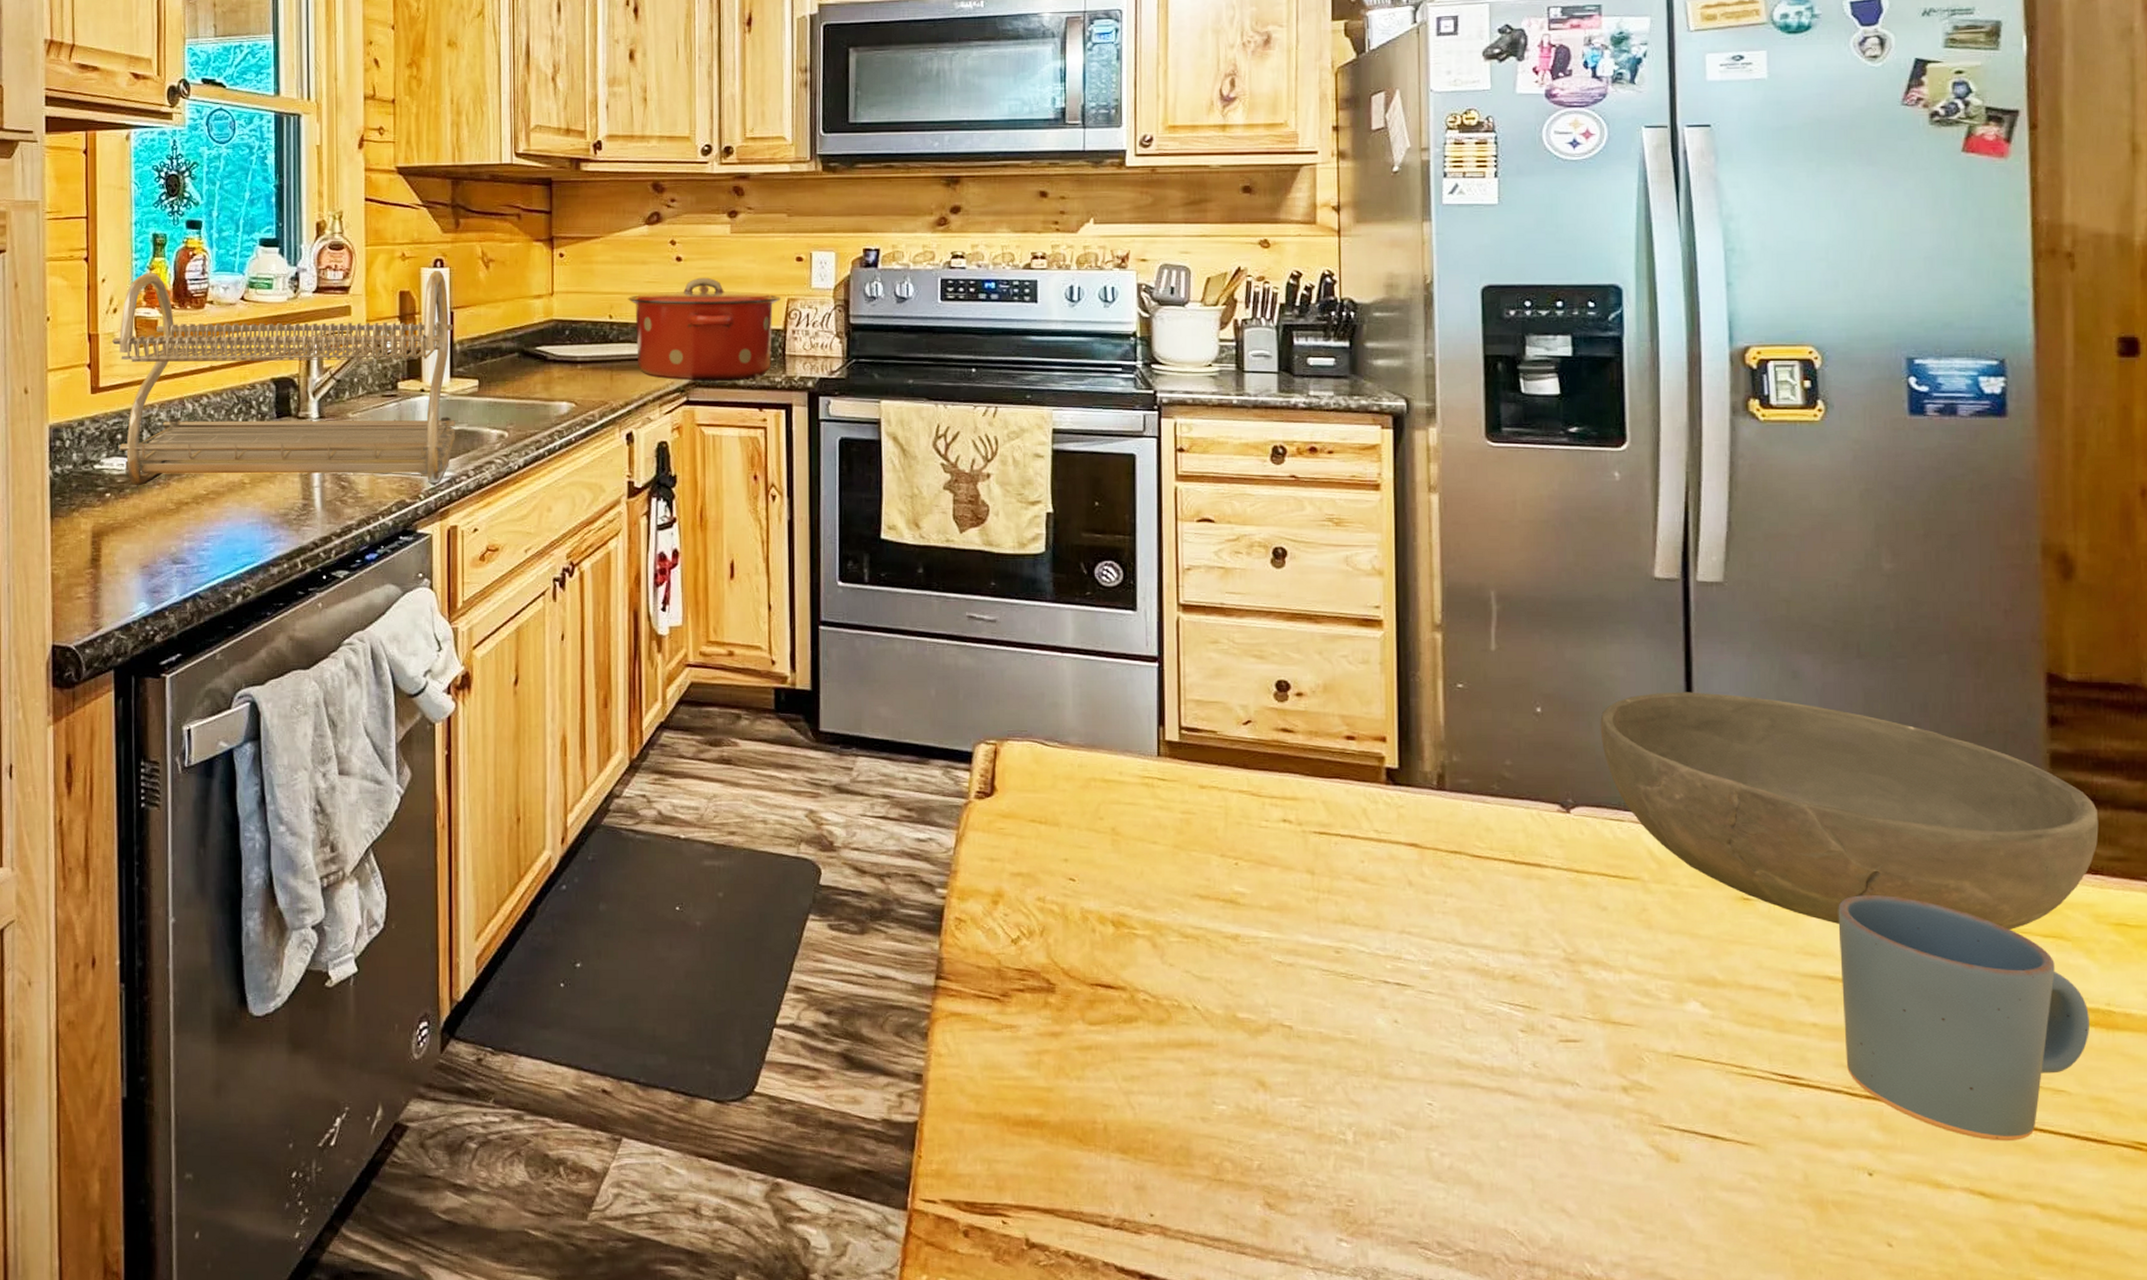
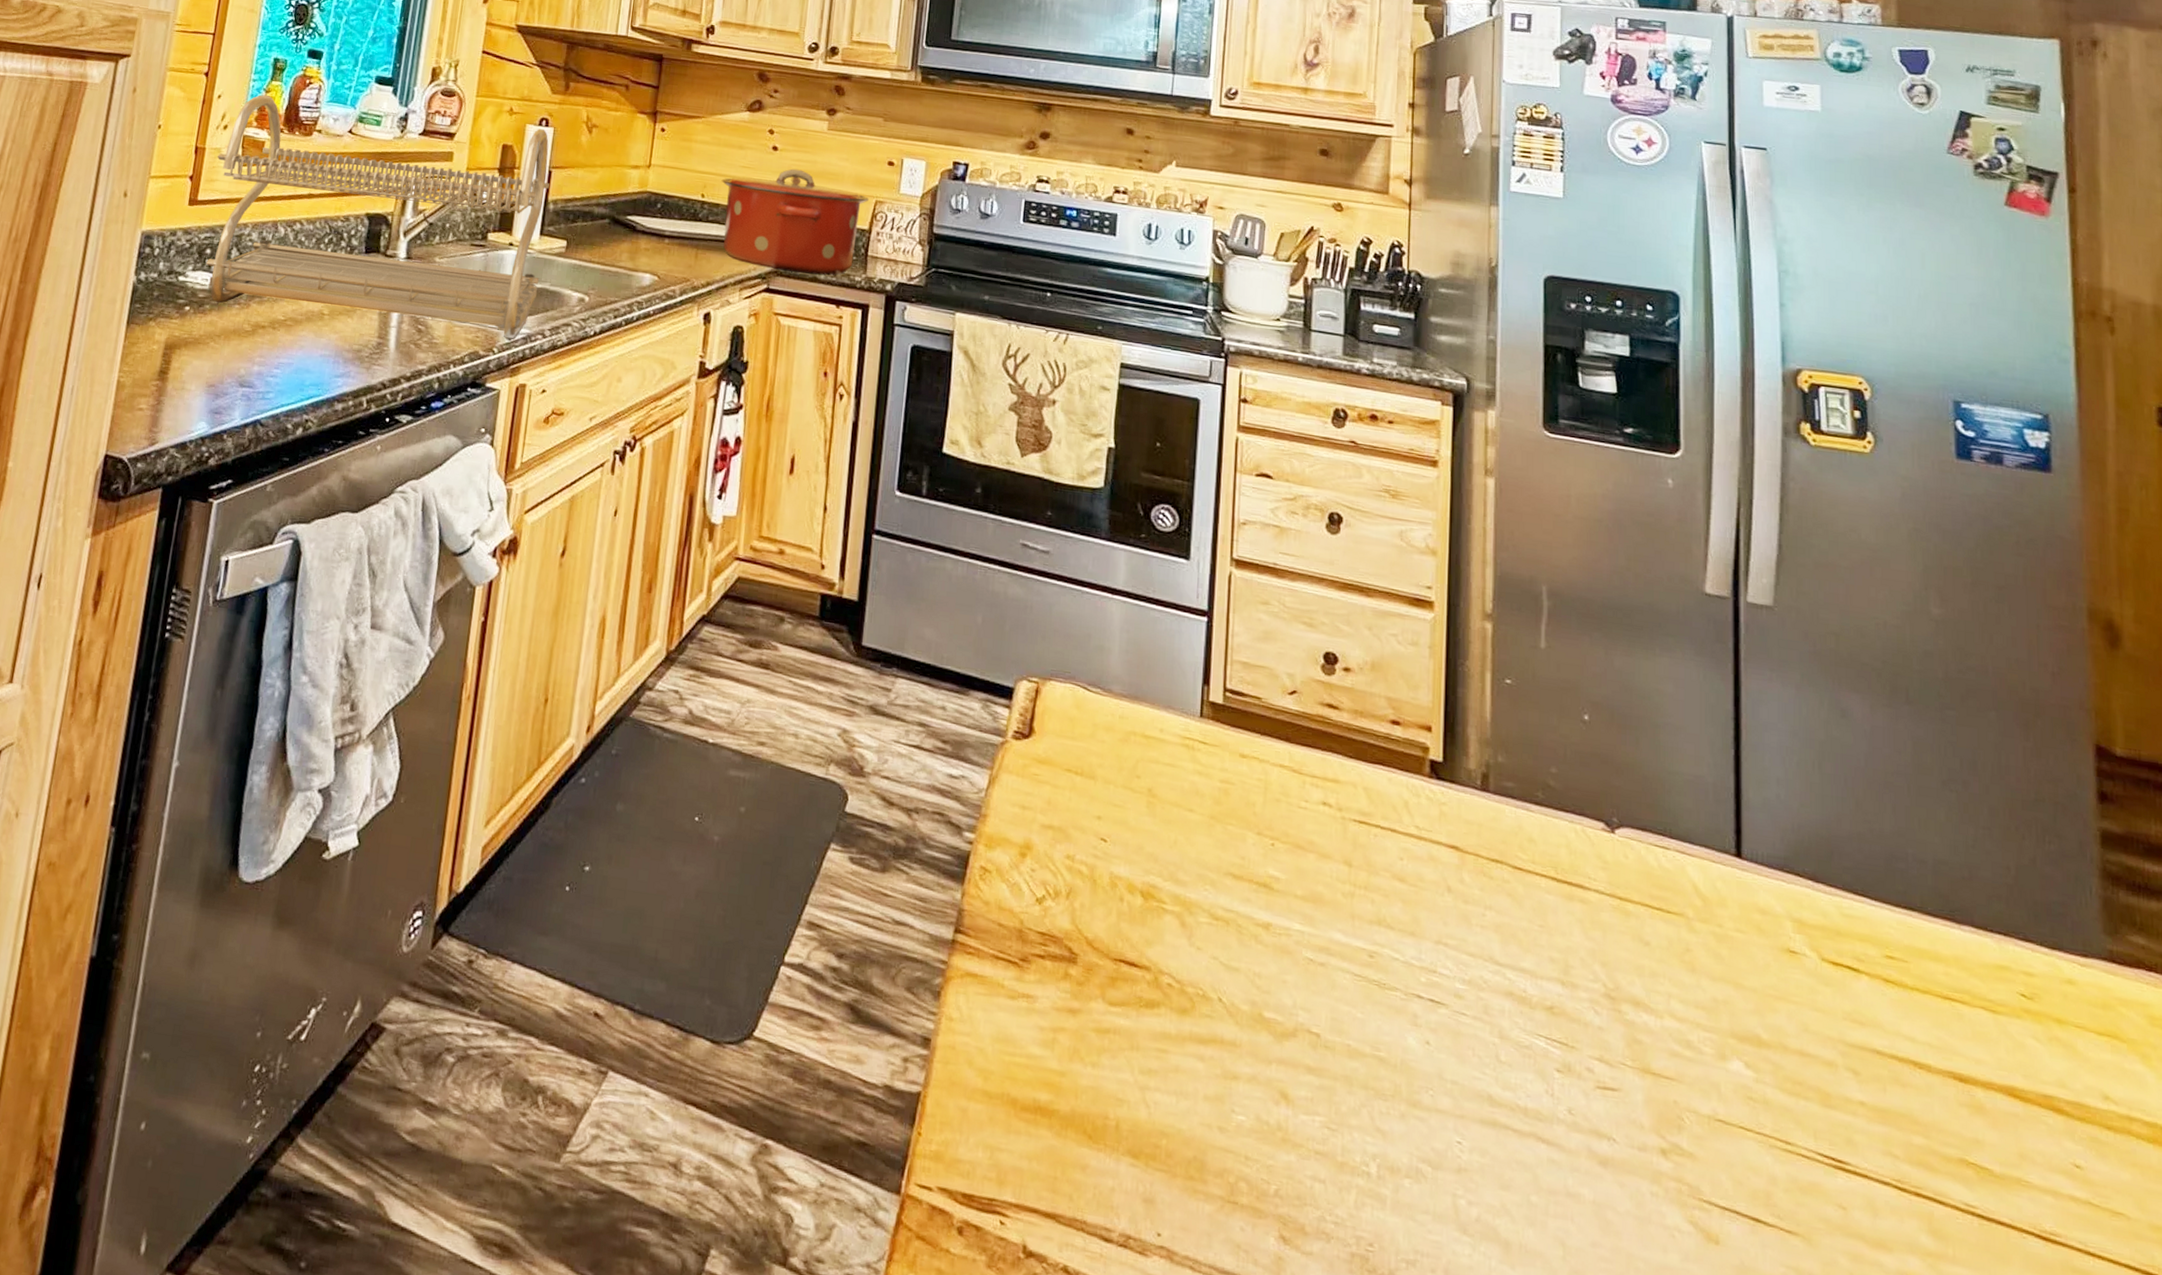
bowl: present [1600,692,2099,930] -> none [1647,714,2152,1022]
mug: present [1838,895,2089,1142] -> none [1886,962,2148,1266]

